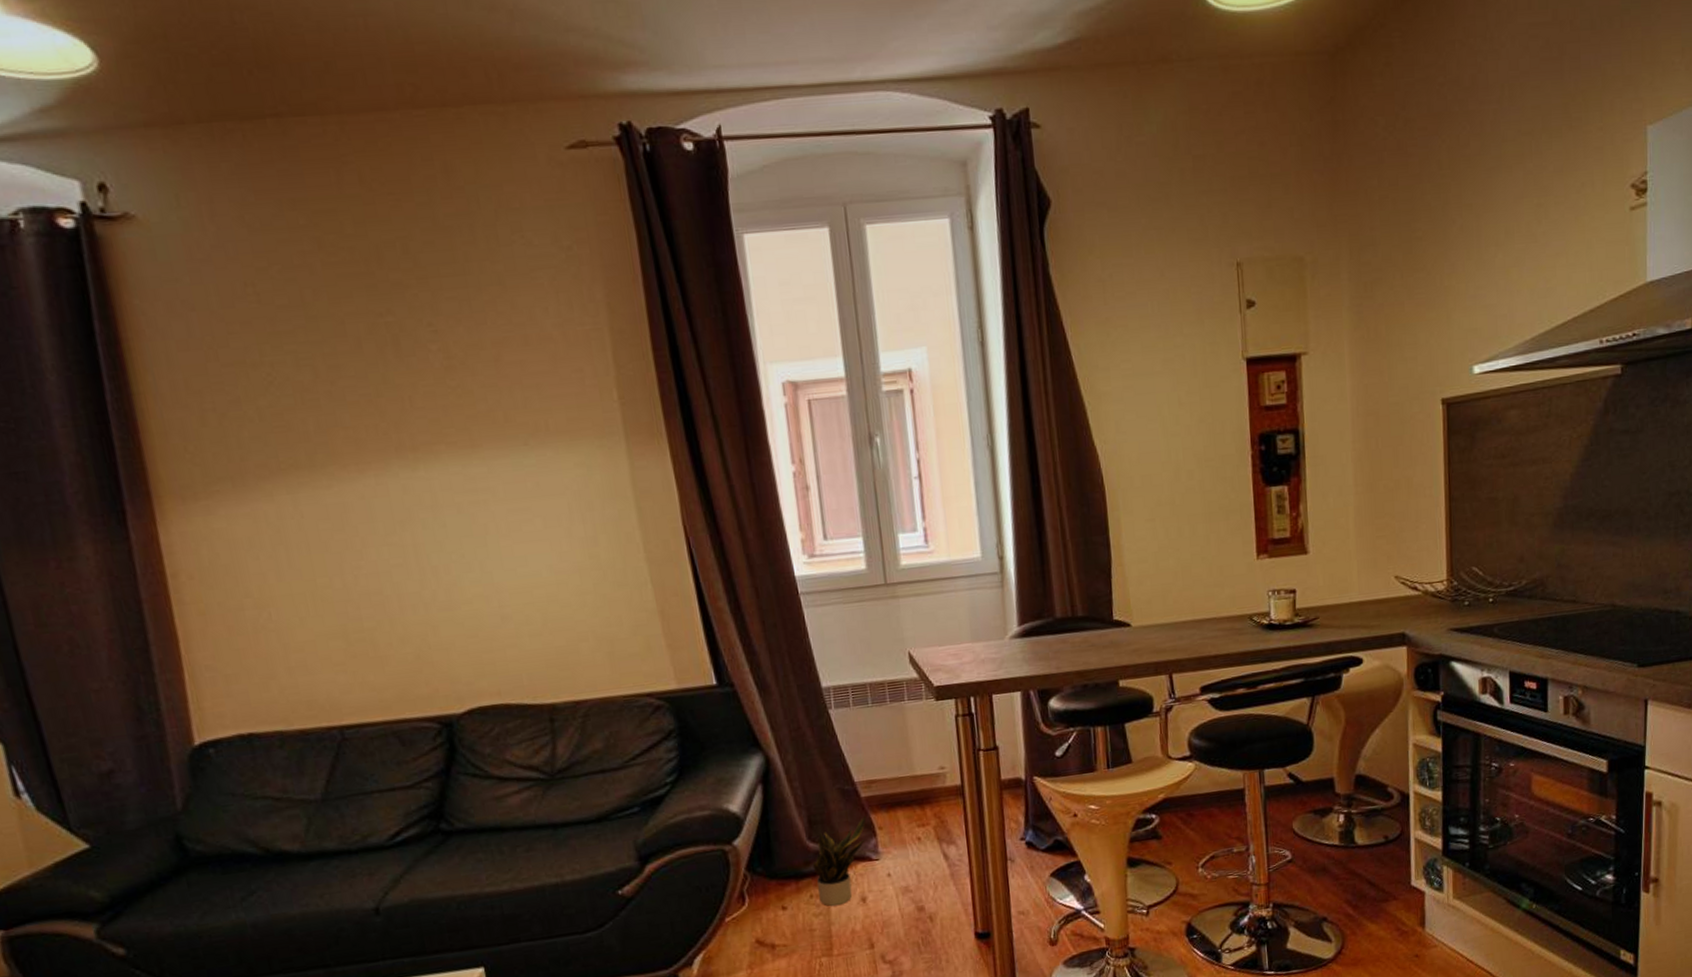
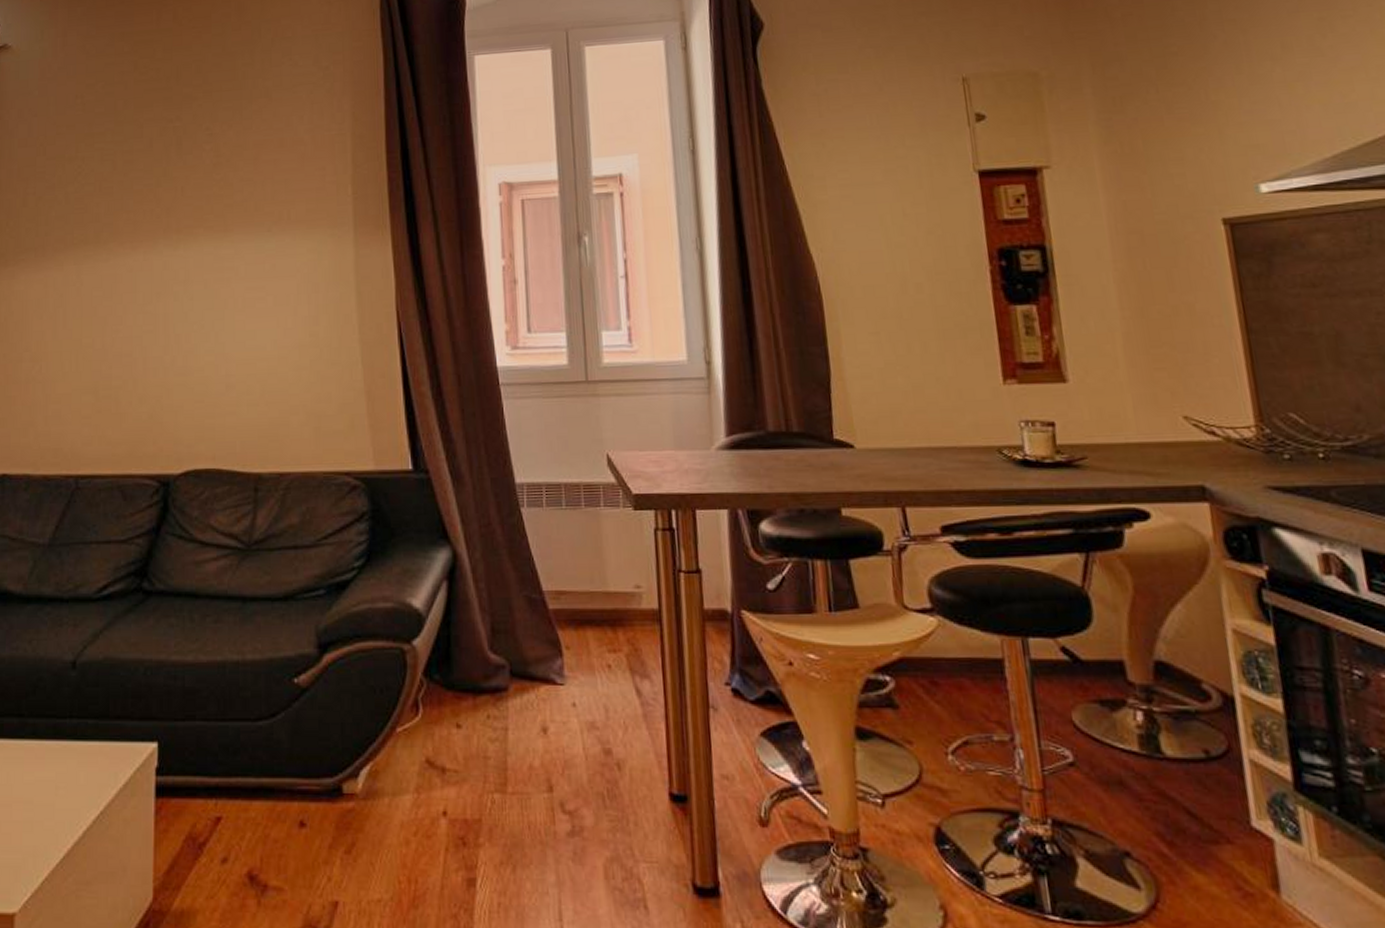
potted plant: present [812,815,867,906] -> none [492,630,553,732]

